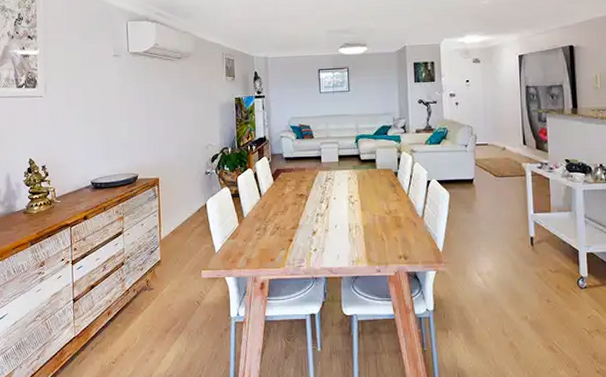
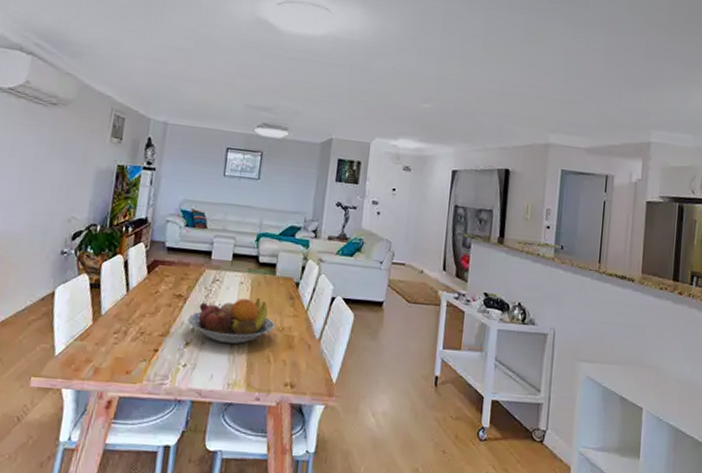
fruit bowl: none [311,188,383,229] -> present [187,297,275,345]

